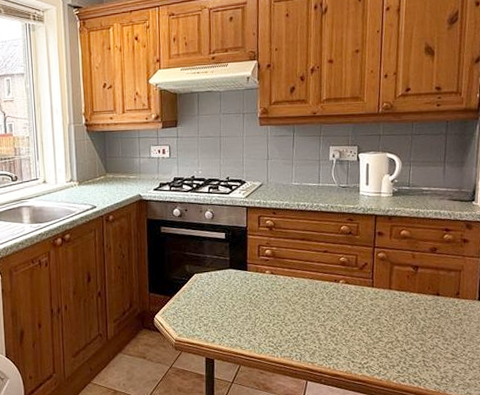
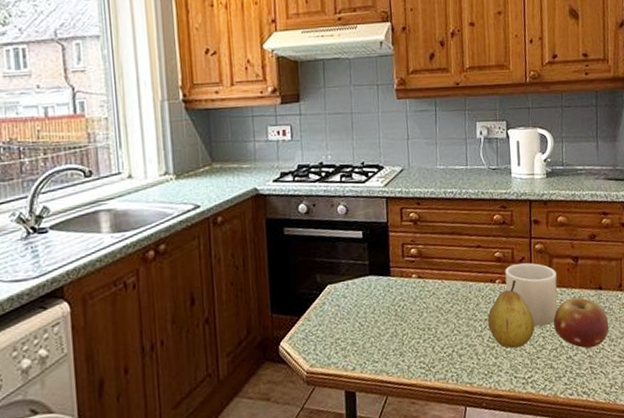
fruit: none [330,282,373,338] -> present [487,280,535,349]
mug: none [348,267,397,322] -> present [505,262,558,327]
fruit: none [391,300,444,345] -> present [553,297,609,349]

